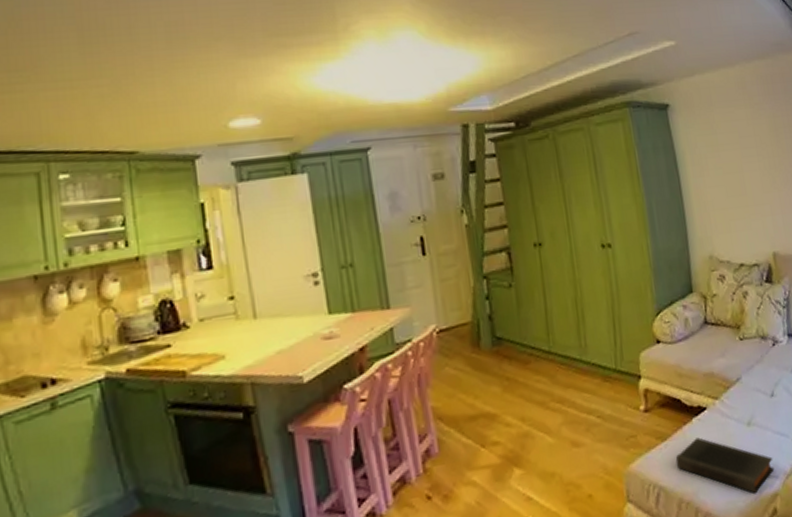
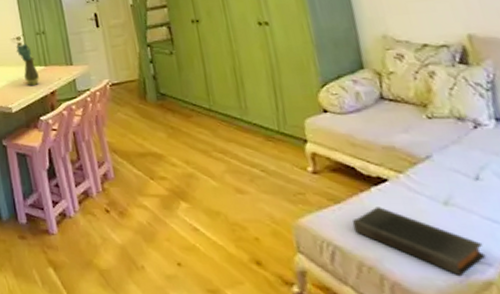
vase: none [310,281,344,343] -> present [16,42,39,86]

